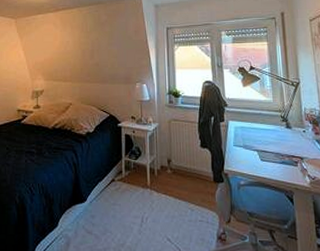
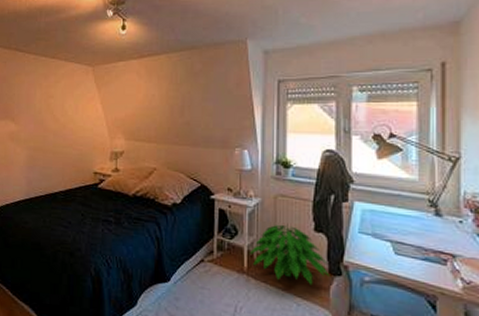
indoor plant: none [151,143,215,193] -> present [249,224,330,285]

